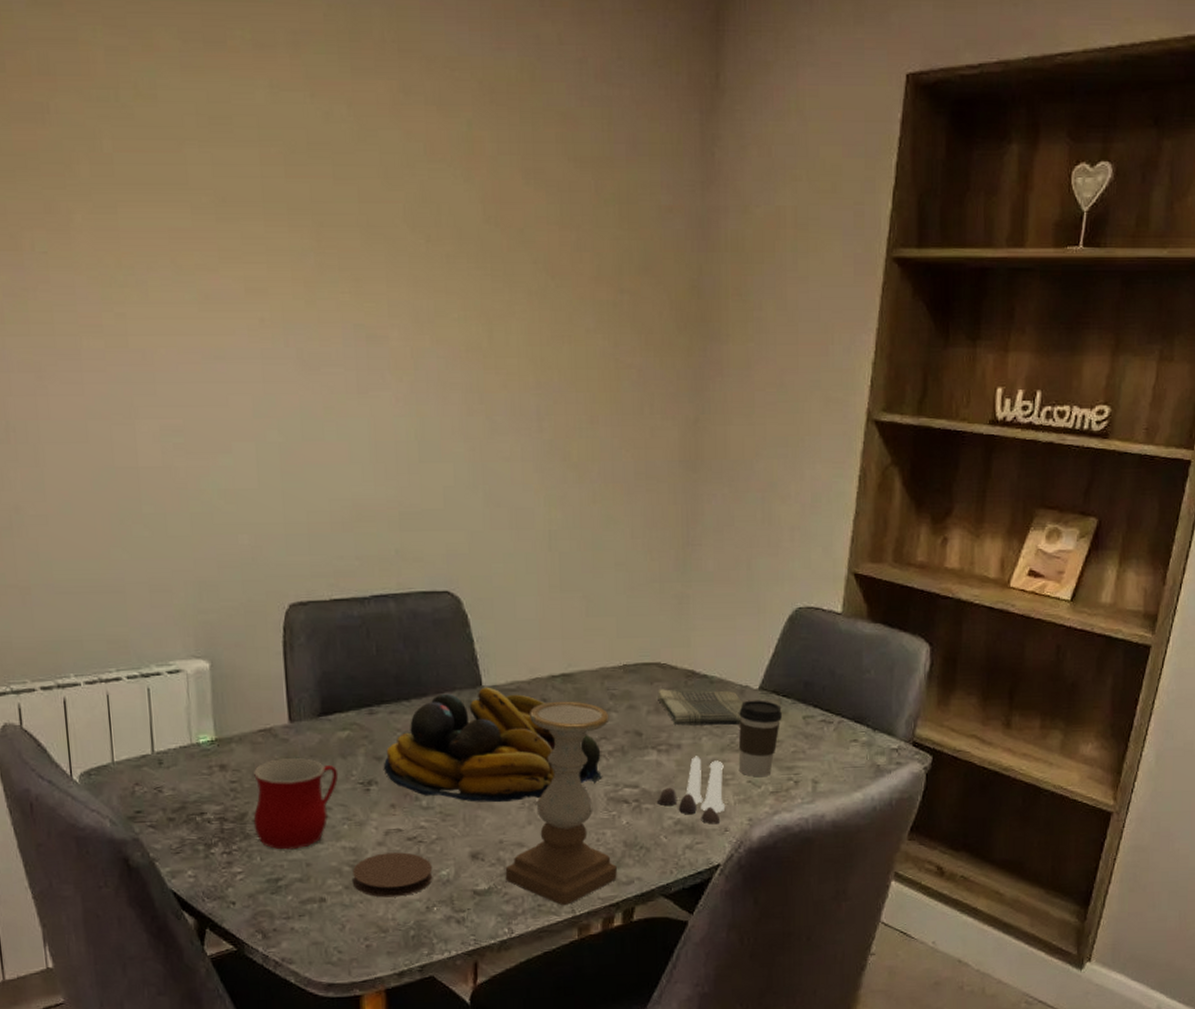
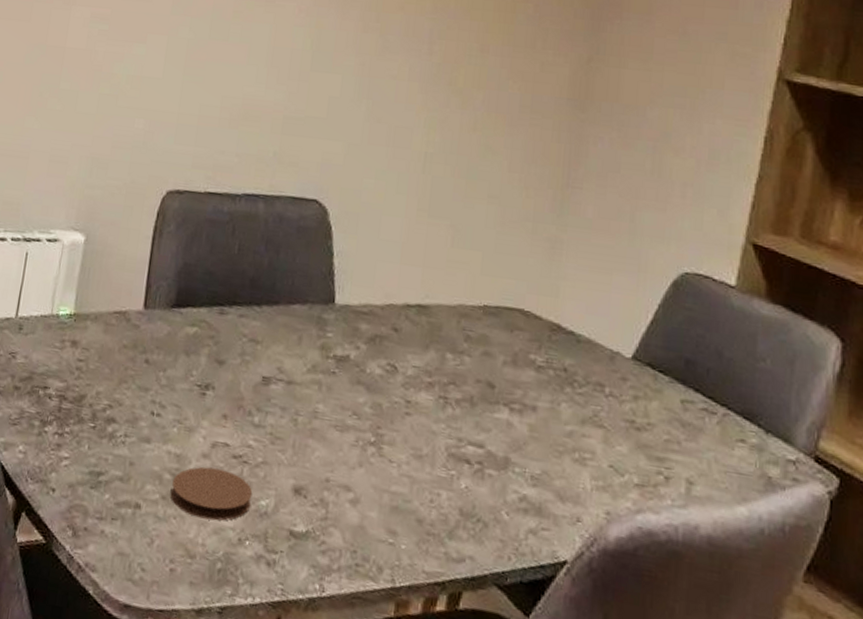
mug: present [253,757,339,850] -> none [89,345,179,444]
fruit bowl: present [384,687,603,803] -> none [223,304,448,438]
candle holder: present [505,701,618,905] -> none [325,332,462,572]
salt and pepper shaker set: present [656,756,725,825] -> none [502,423,583,511]
dish towel: present [658,689,743,726] -> none [517,339,612,397]
coffee cup: present [738,700,782,776] -> none [600,369,656,464]

